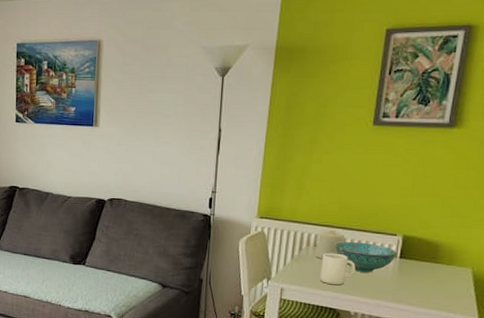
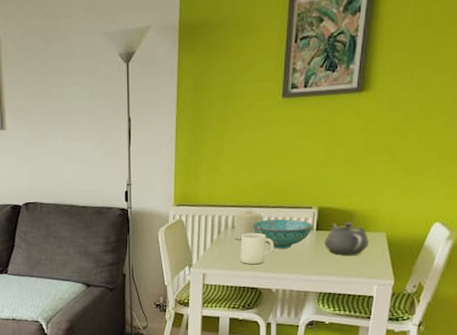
teapot: none [407,253,454,287] -> present [325,222,369,255]

